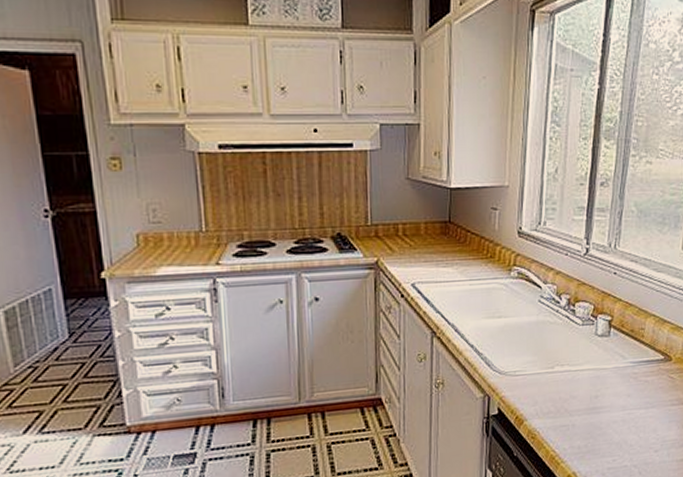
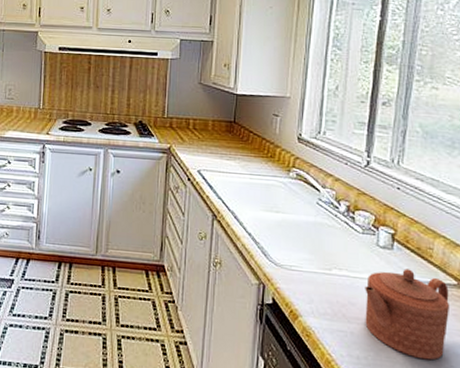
teapot: none [585,352,658,435] -> present [365,269,450,361]

